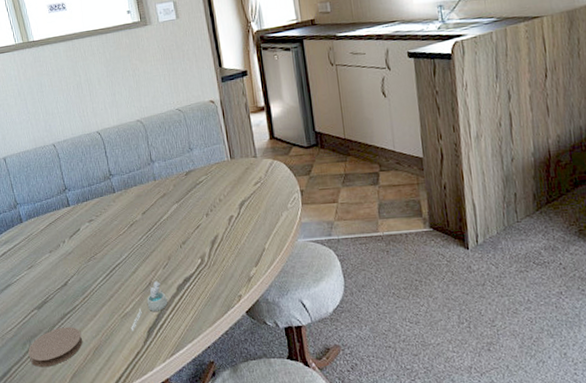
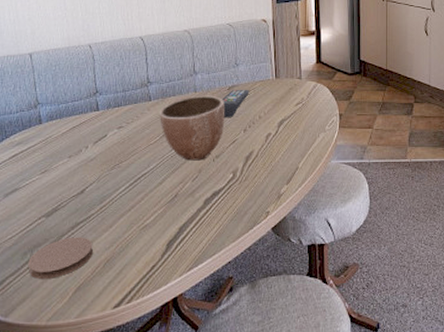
decorative bowl: none [124,182,187,249] -> present [159,95,224,161]
cup: present [131,281,168,331] -> none [149,193,193,244]
remote control: none [181,173,207,203] -> present [222,89,249,117]

